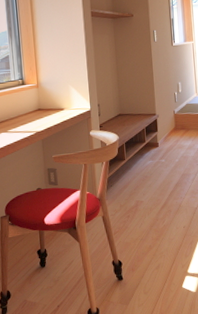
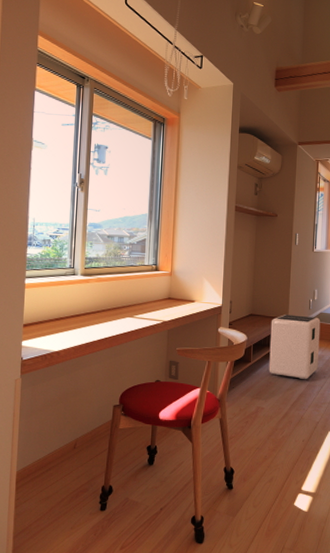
air purifier: none [139,109,191,170] -> present [269,315,321,379]

